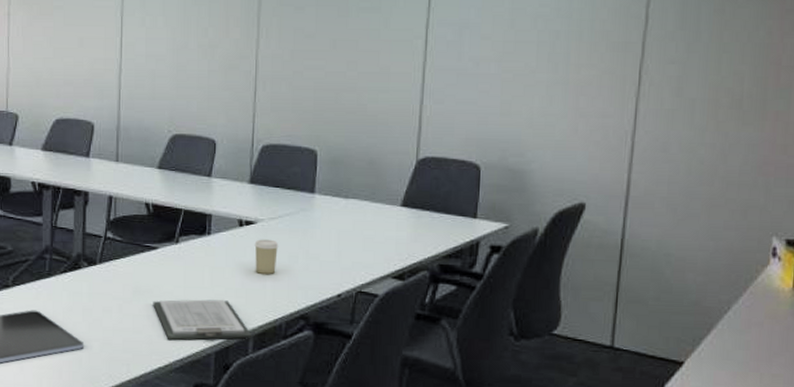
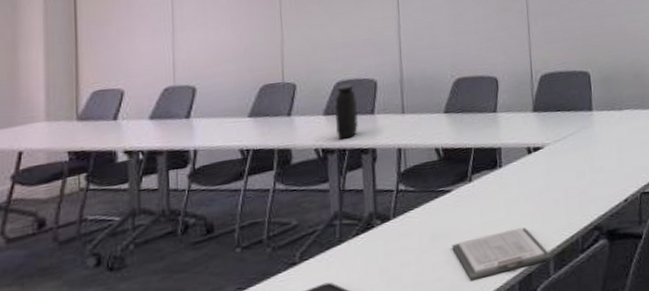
water jug: none [52,122,74,178] -> present [334,83,358,141]
cup: present [254,239,279,275] -> none [544,160,567,196]

